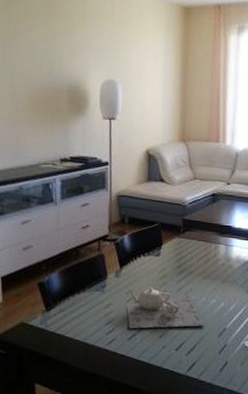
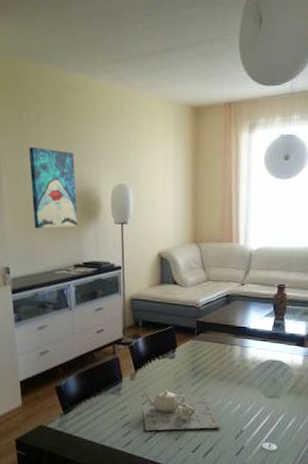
wall art: none [16,37,65,121] -> present [29,147,78,229]

